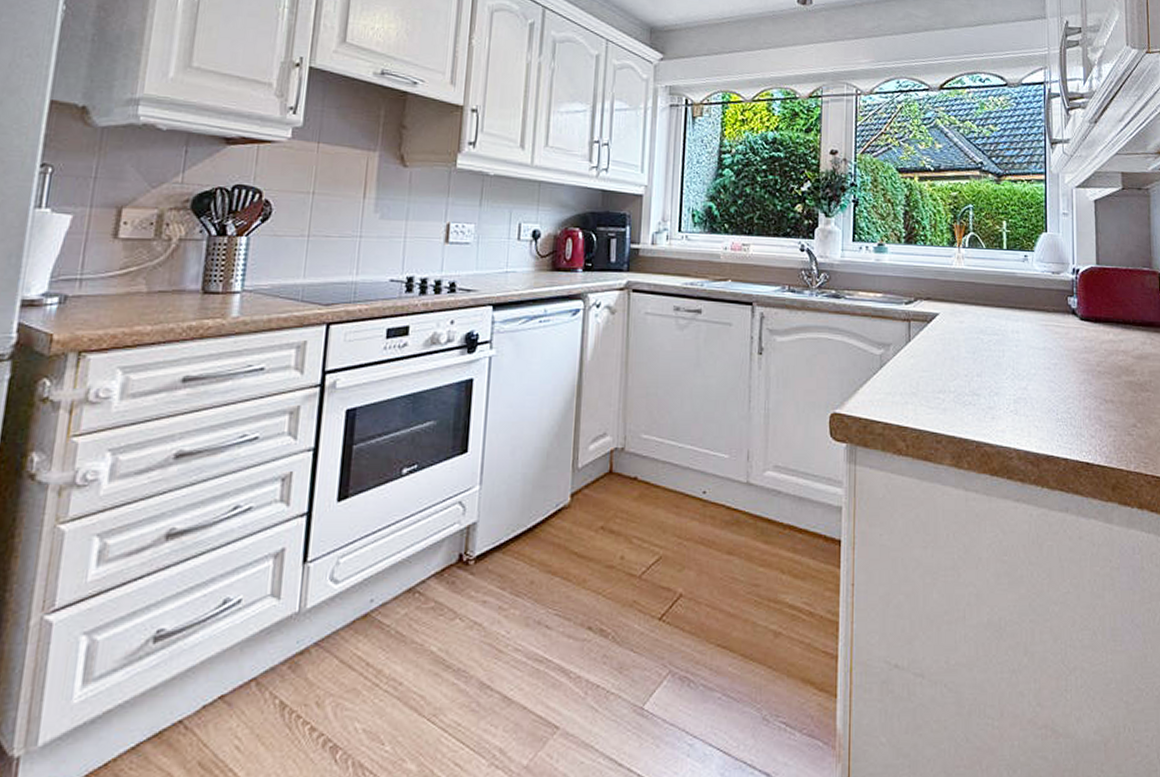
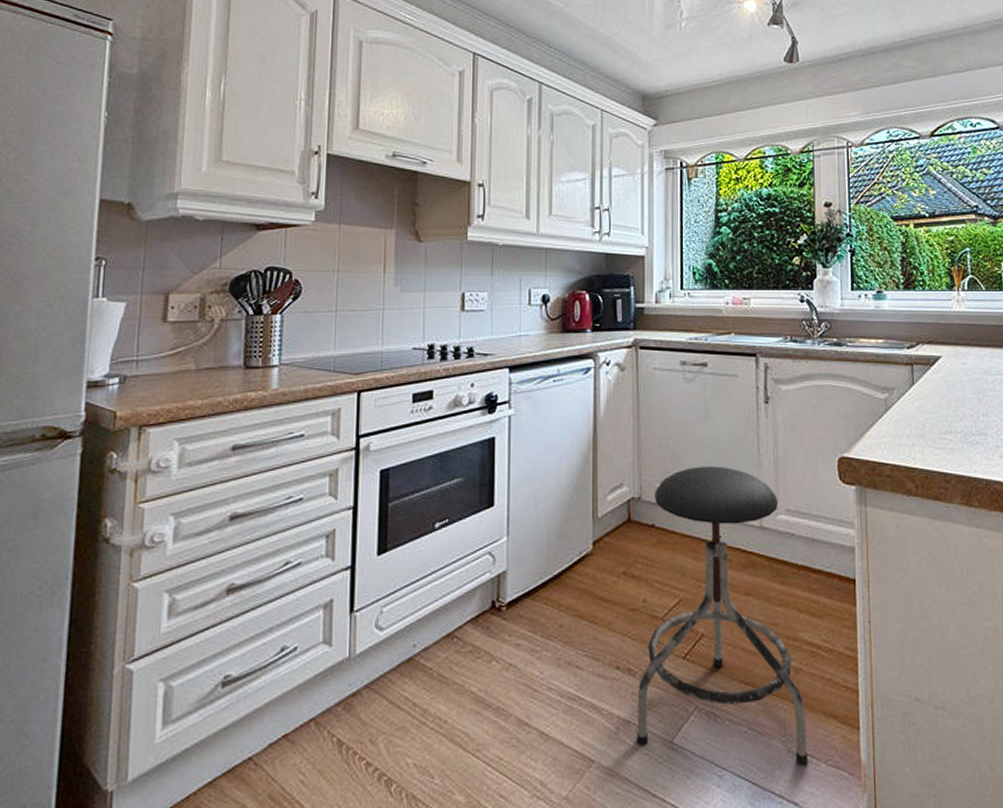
stool: none [604,417,783,734] -> present [636,466,808,766]

